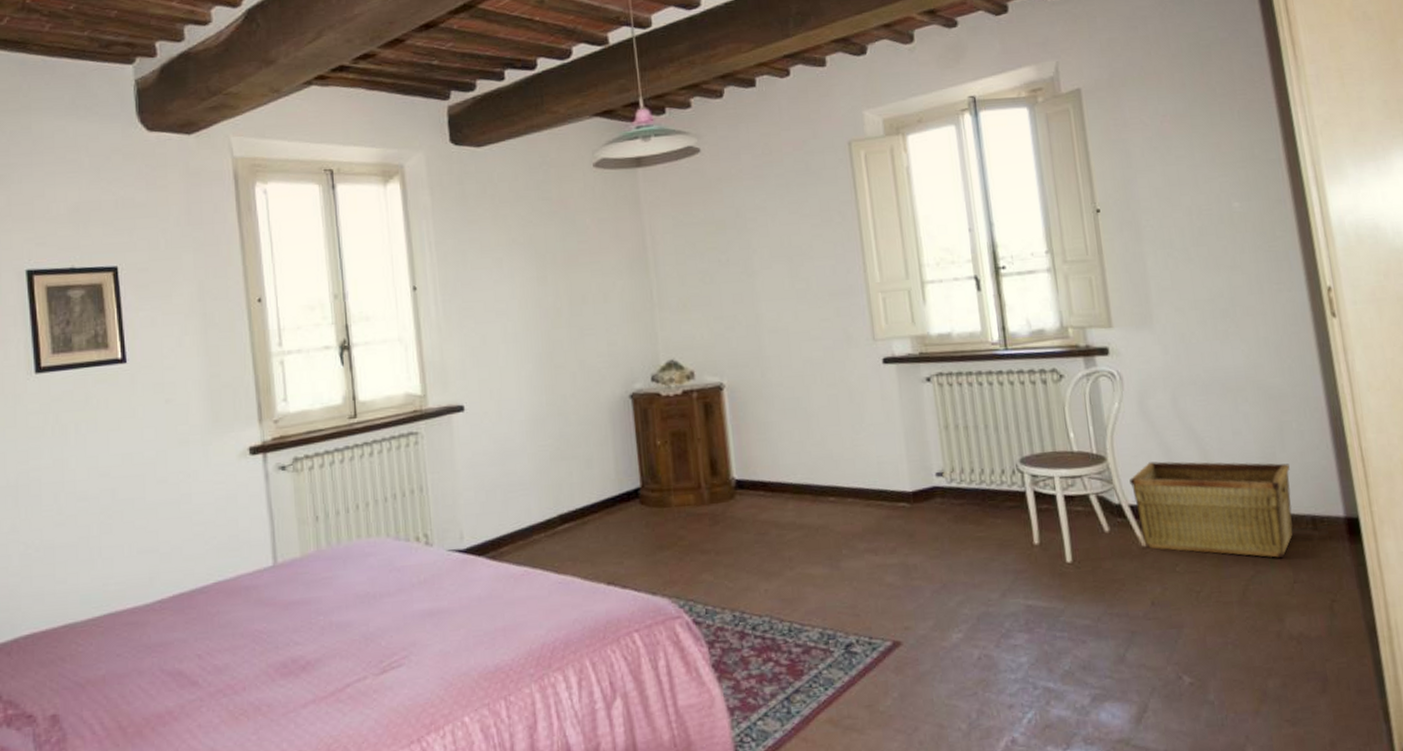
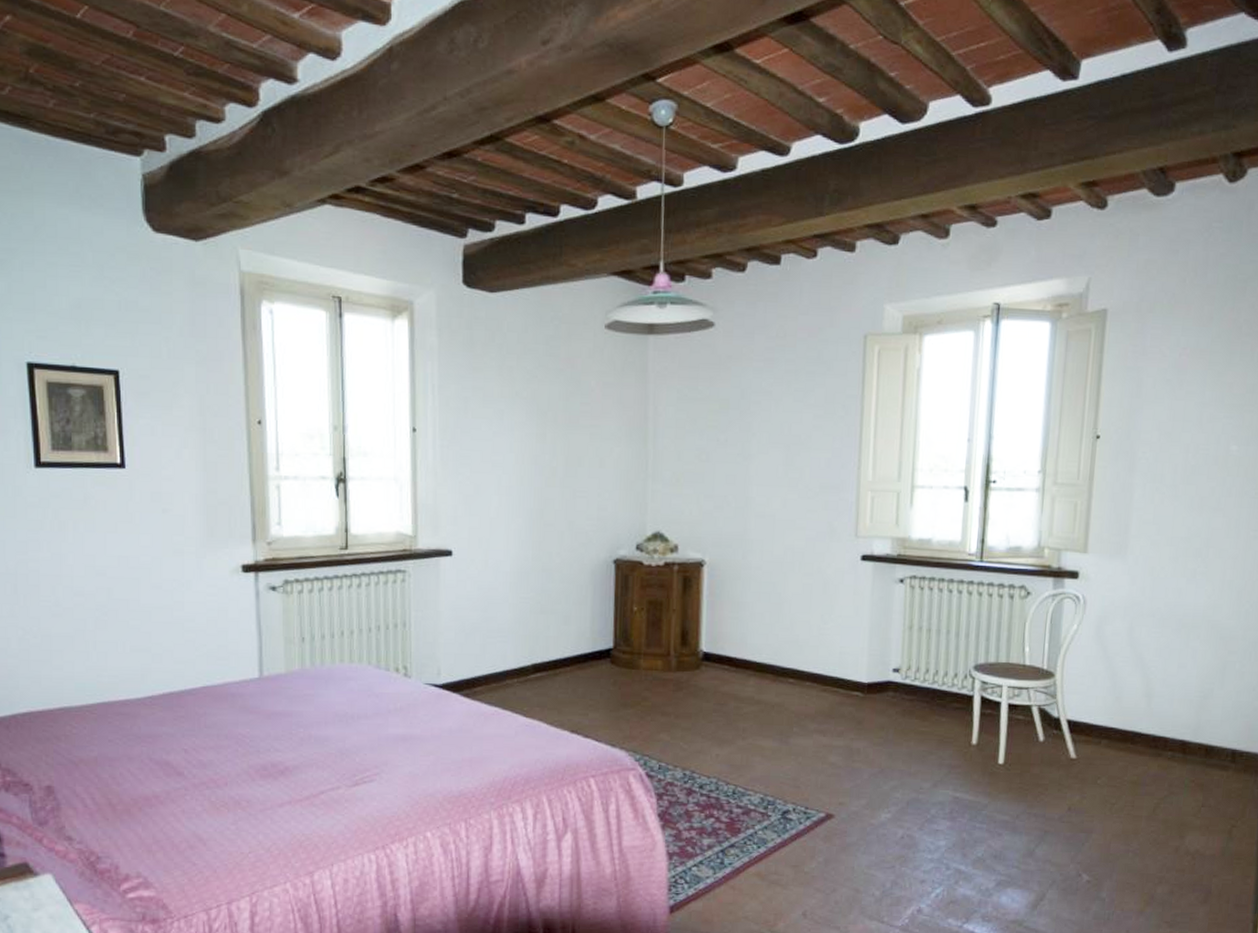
hamper: present [1129,461,1294,558] -> none [1072,683,1224,783]

